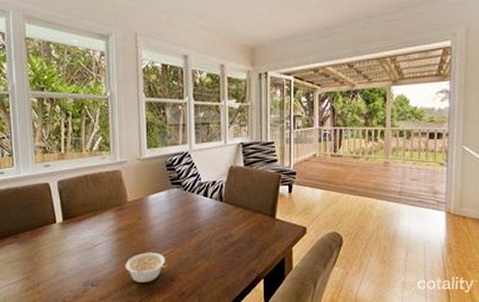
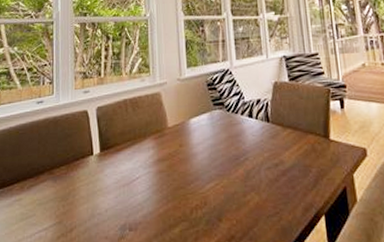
legume: present [125,252,167,283] -> none [166,186,213,224]

